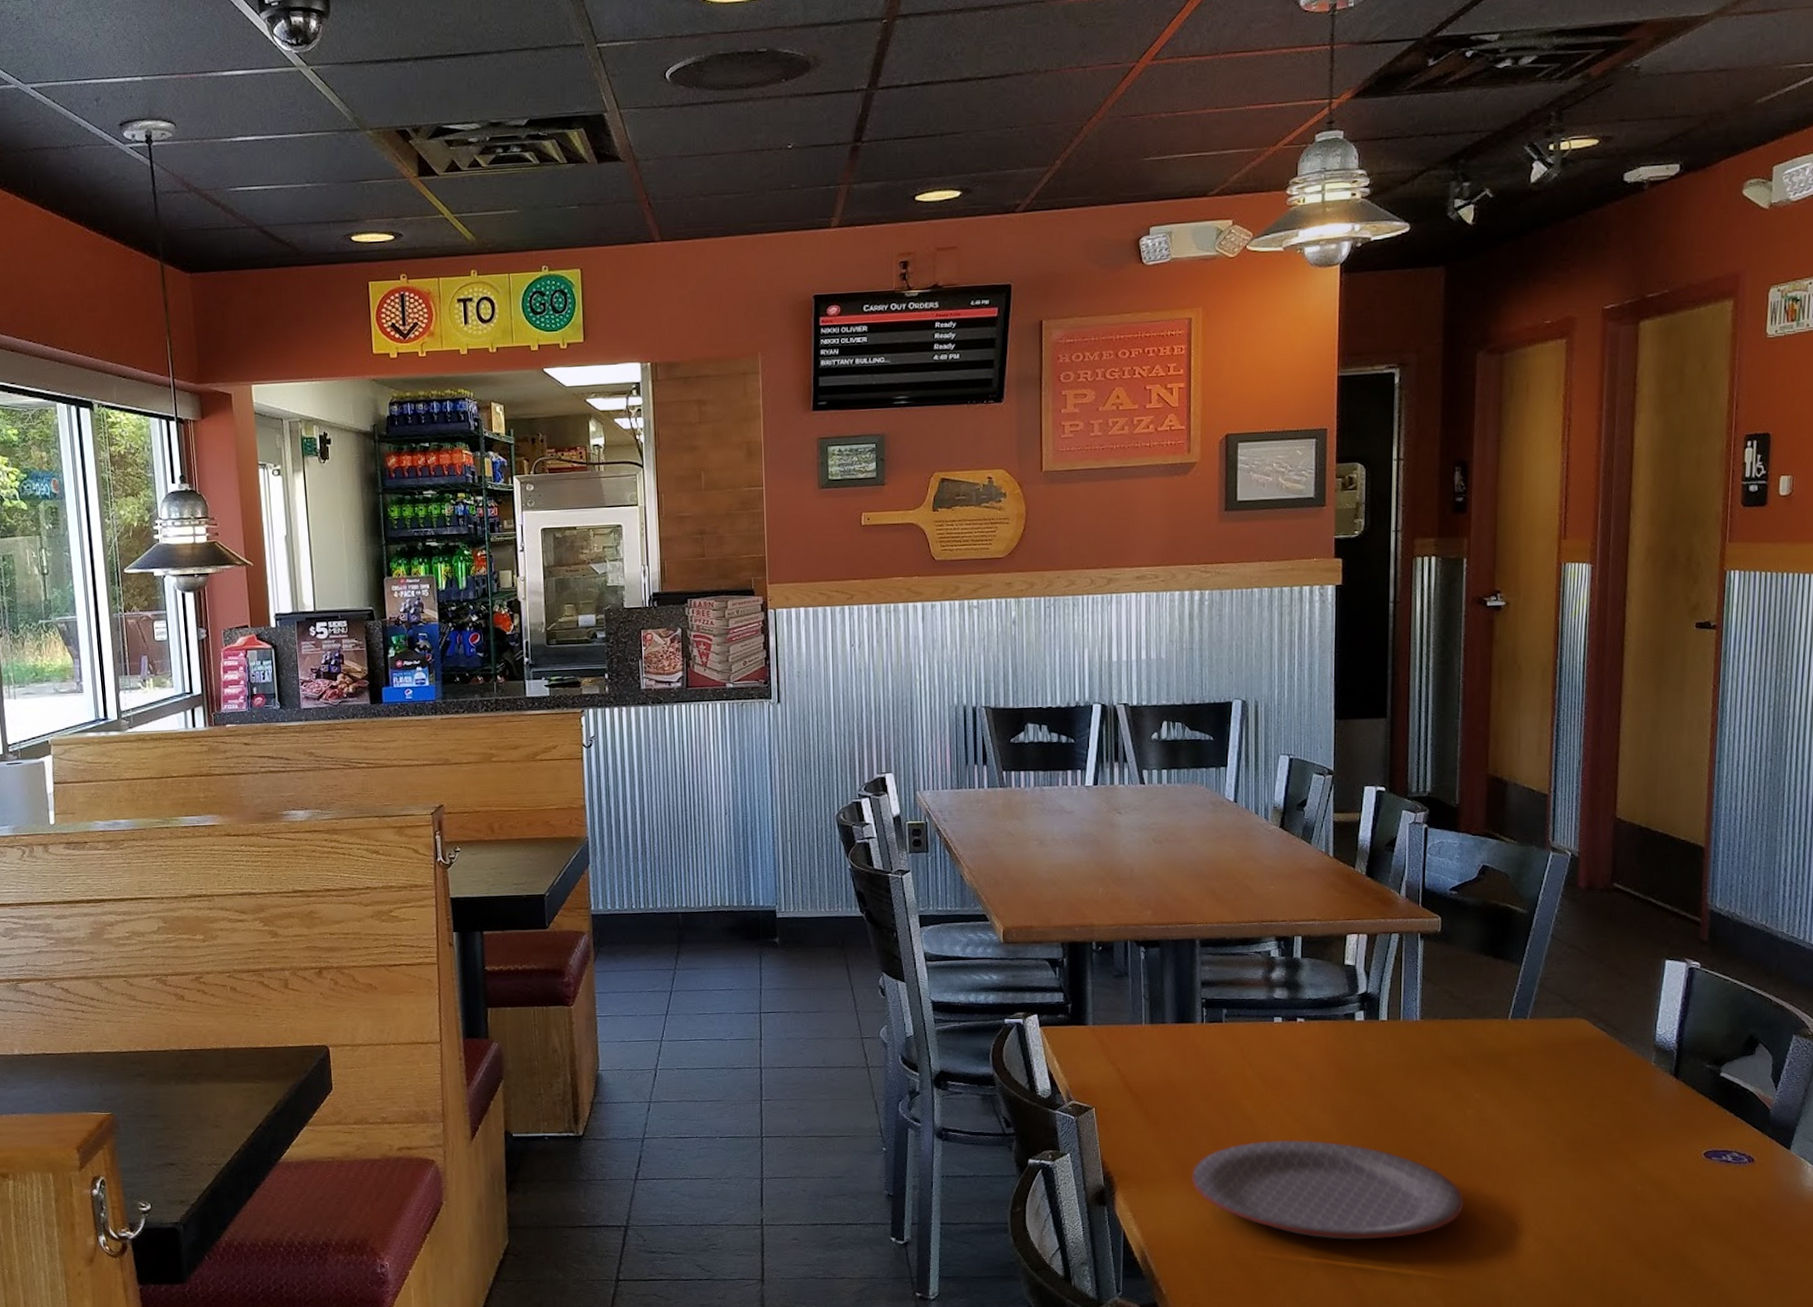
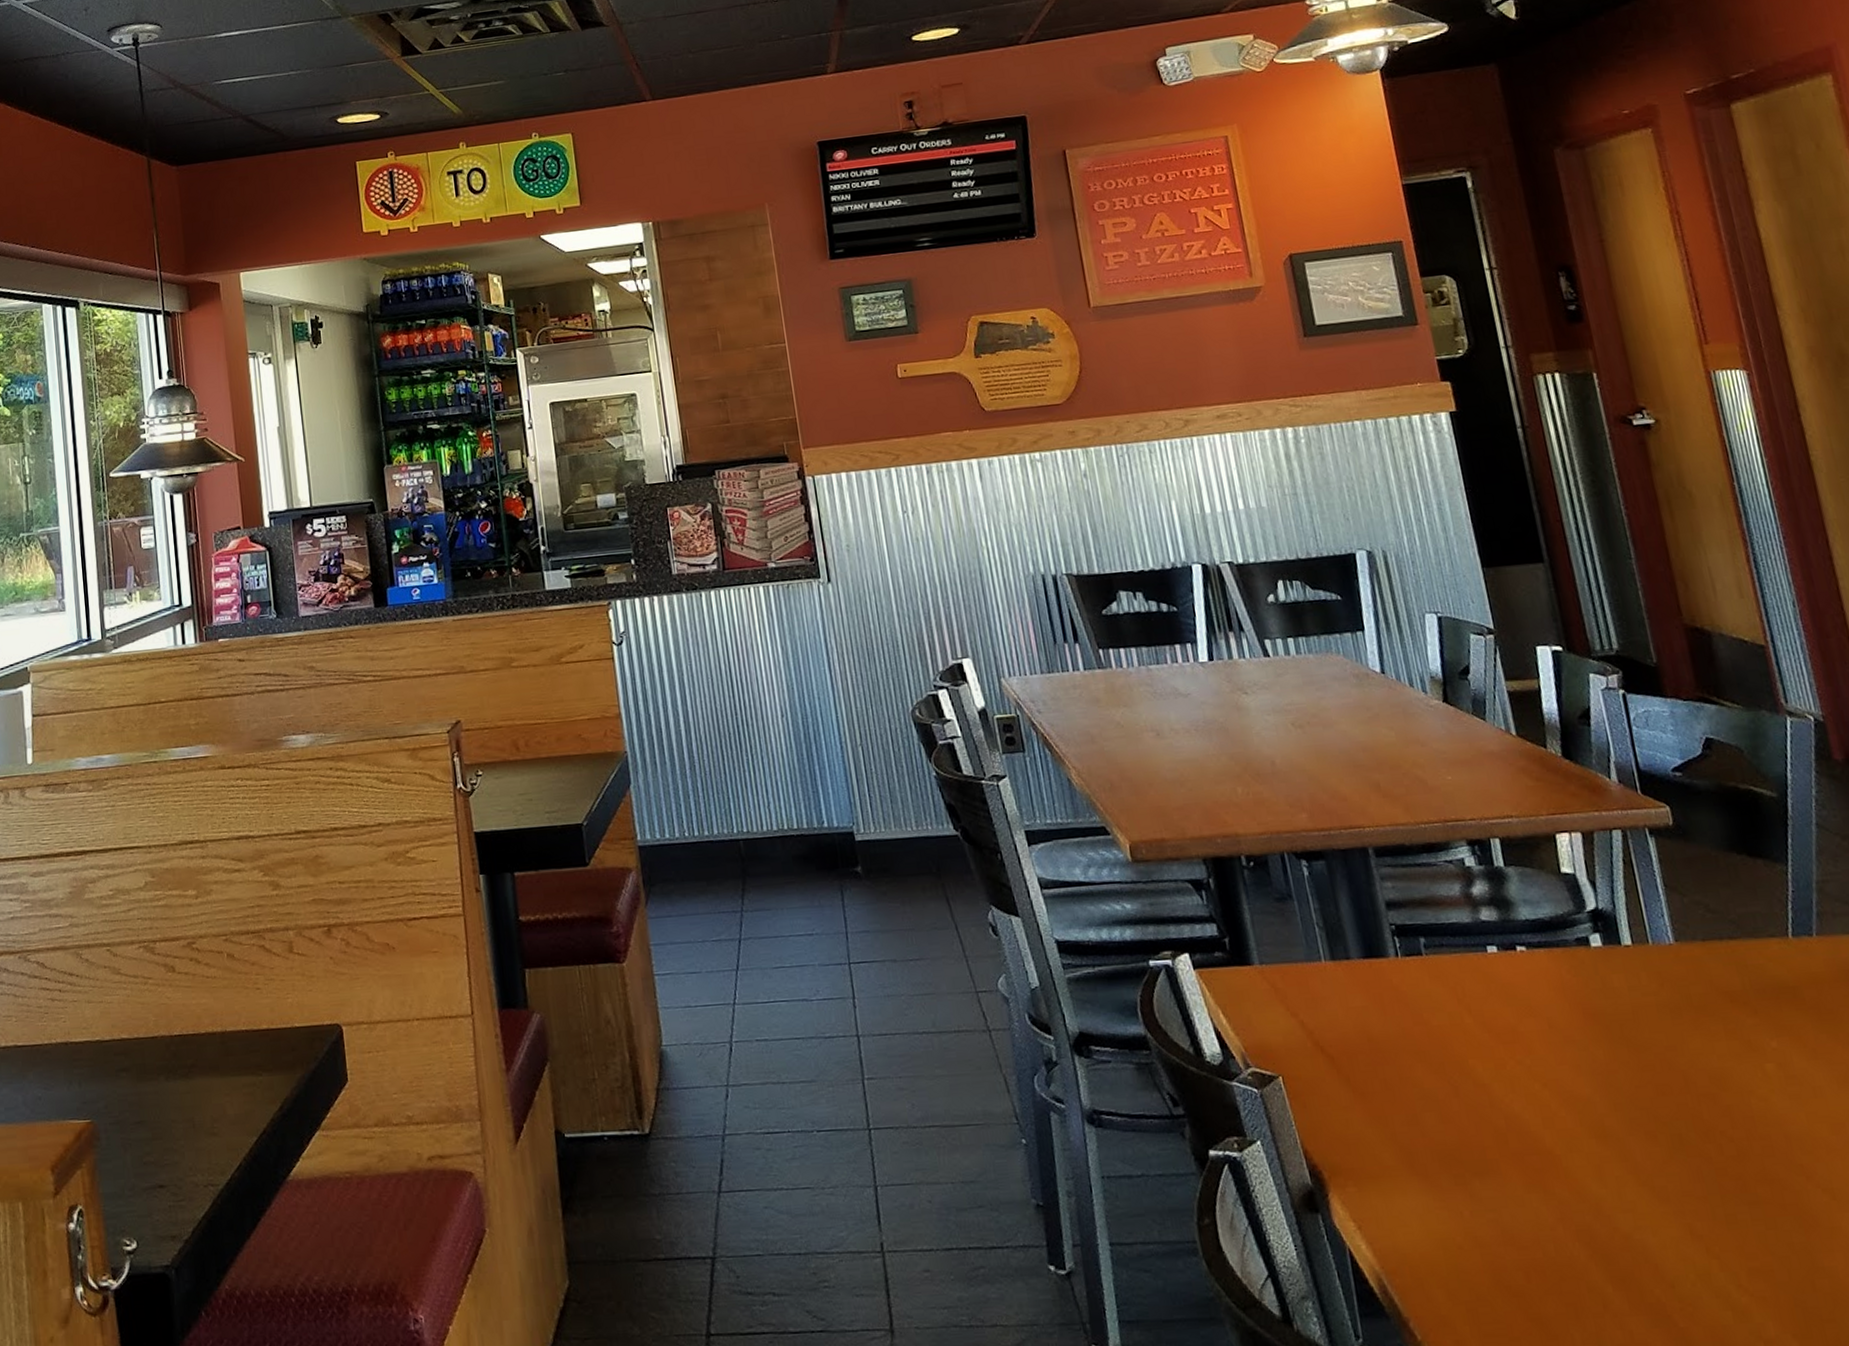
plate: present [1191,1140,1465,1240] -> none [1422,1112,1796,1255]

